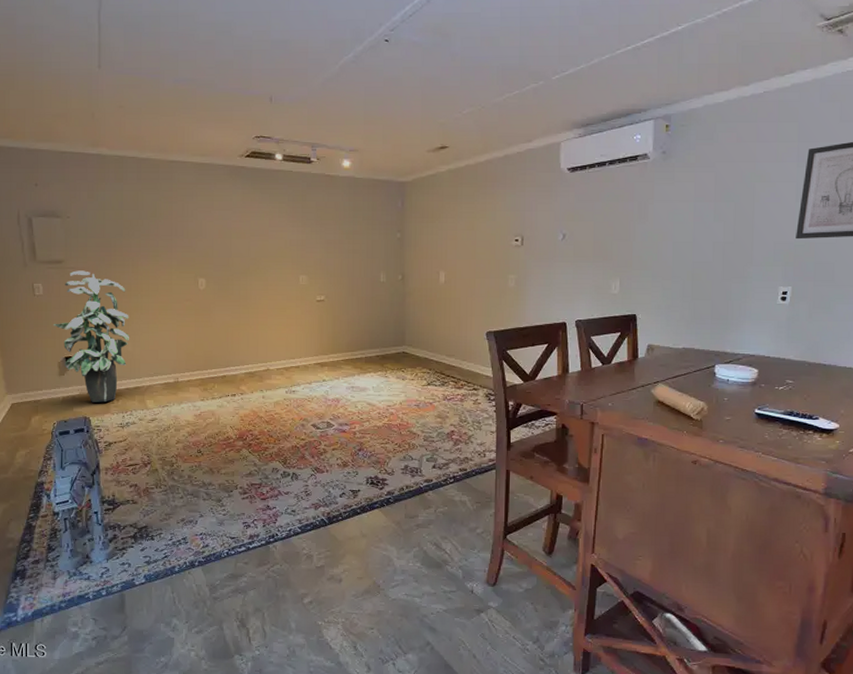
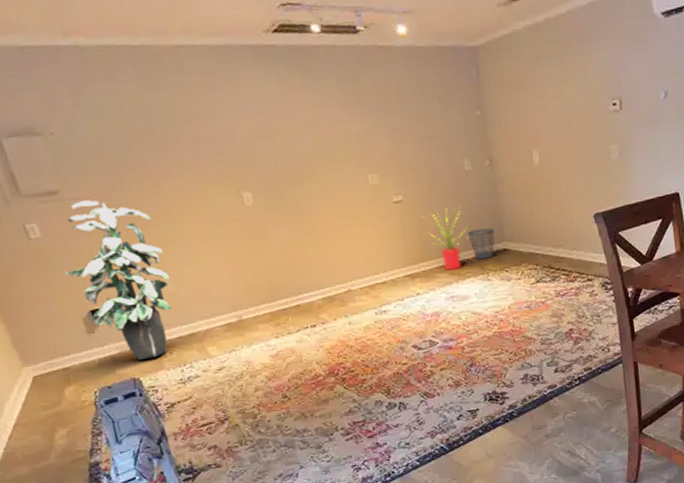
house plant: none [337,311,375,365] -> present [421,207,468,271]
wastebasket: none [373,331,397,358] -> present [467,228,495,260]

